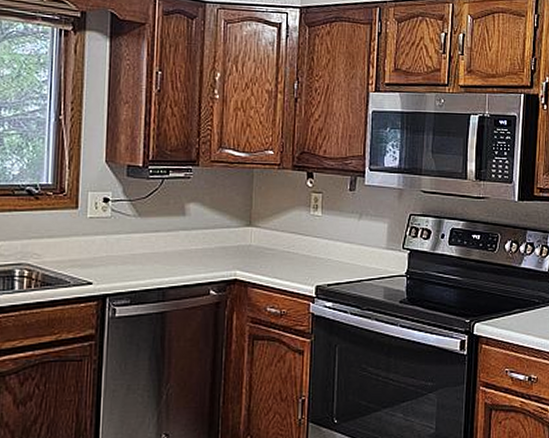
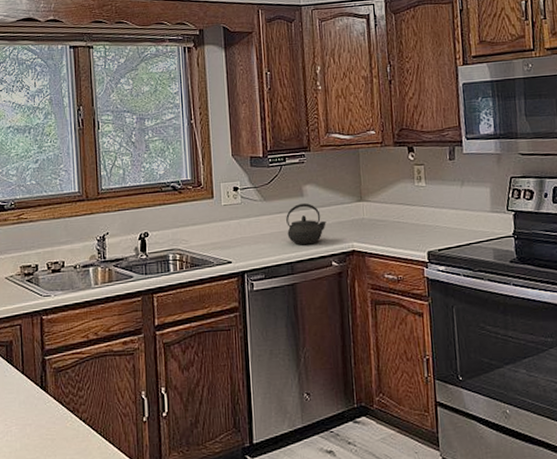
kettle: none [162,224,208,270] -> present [286,203,326,245]

